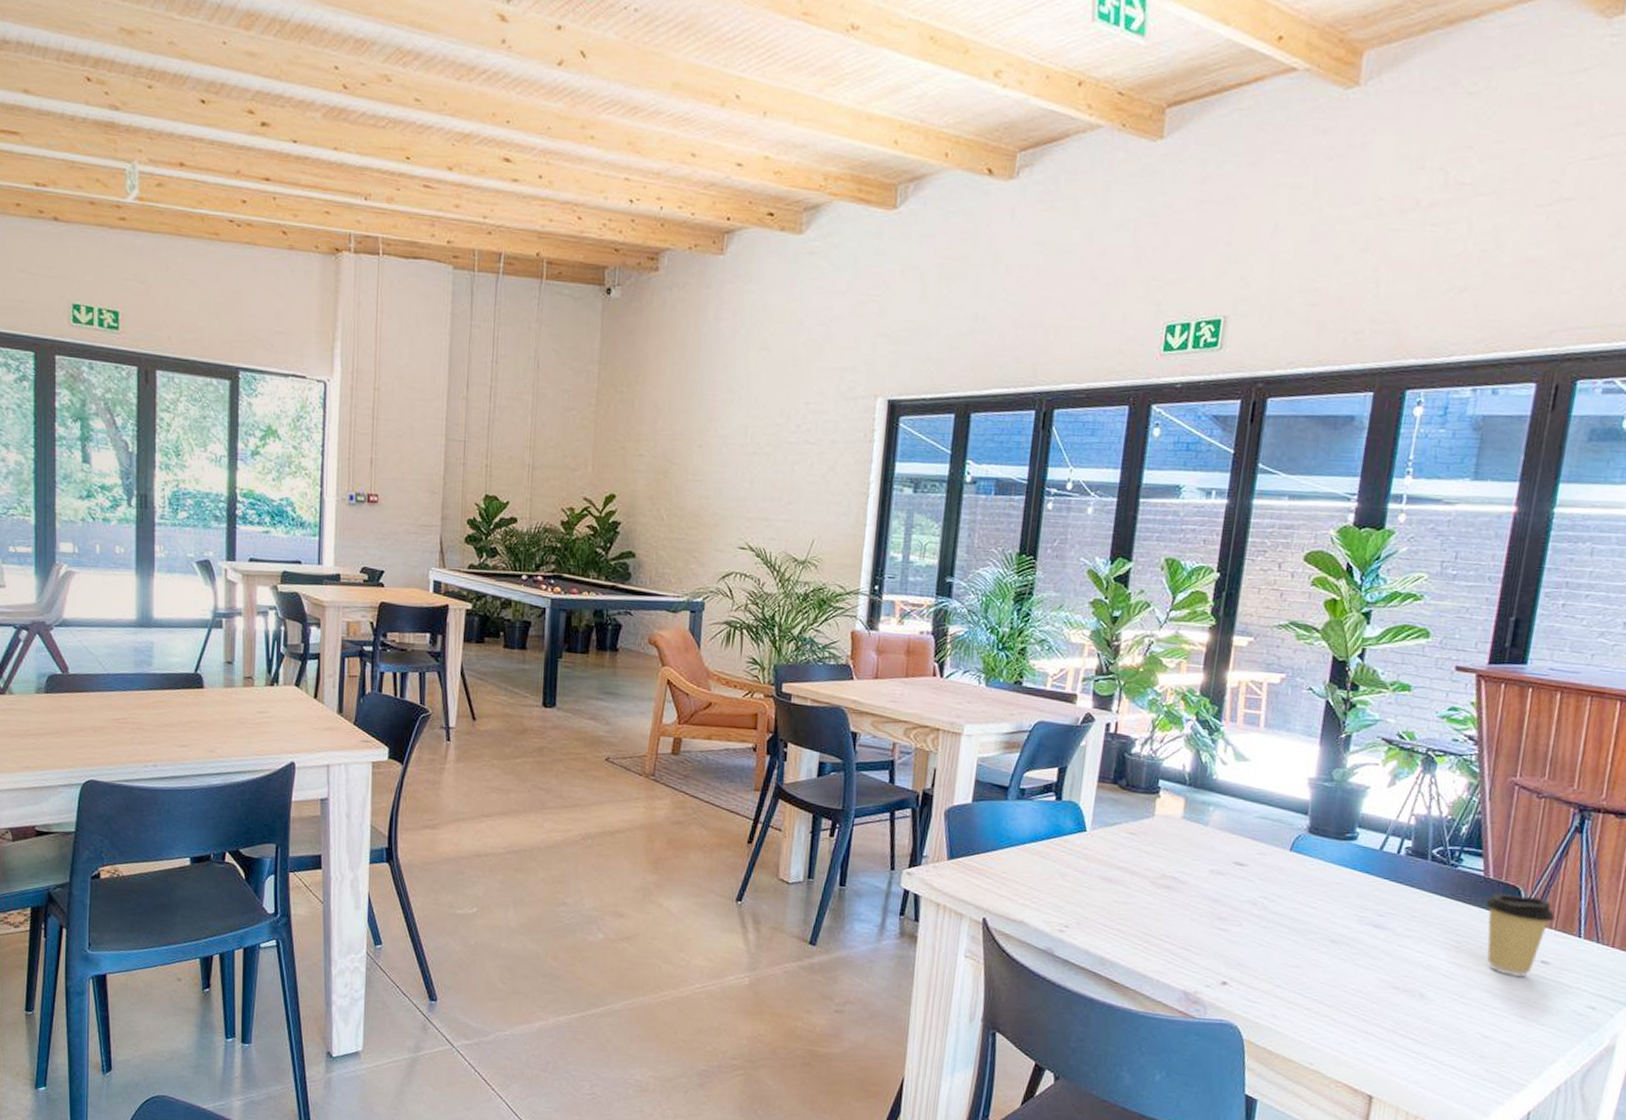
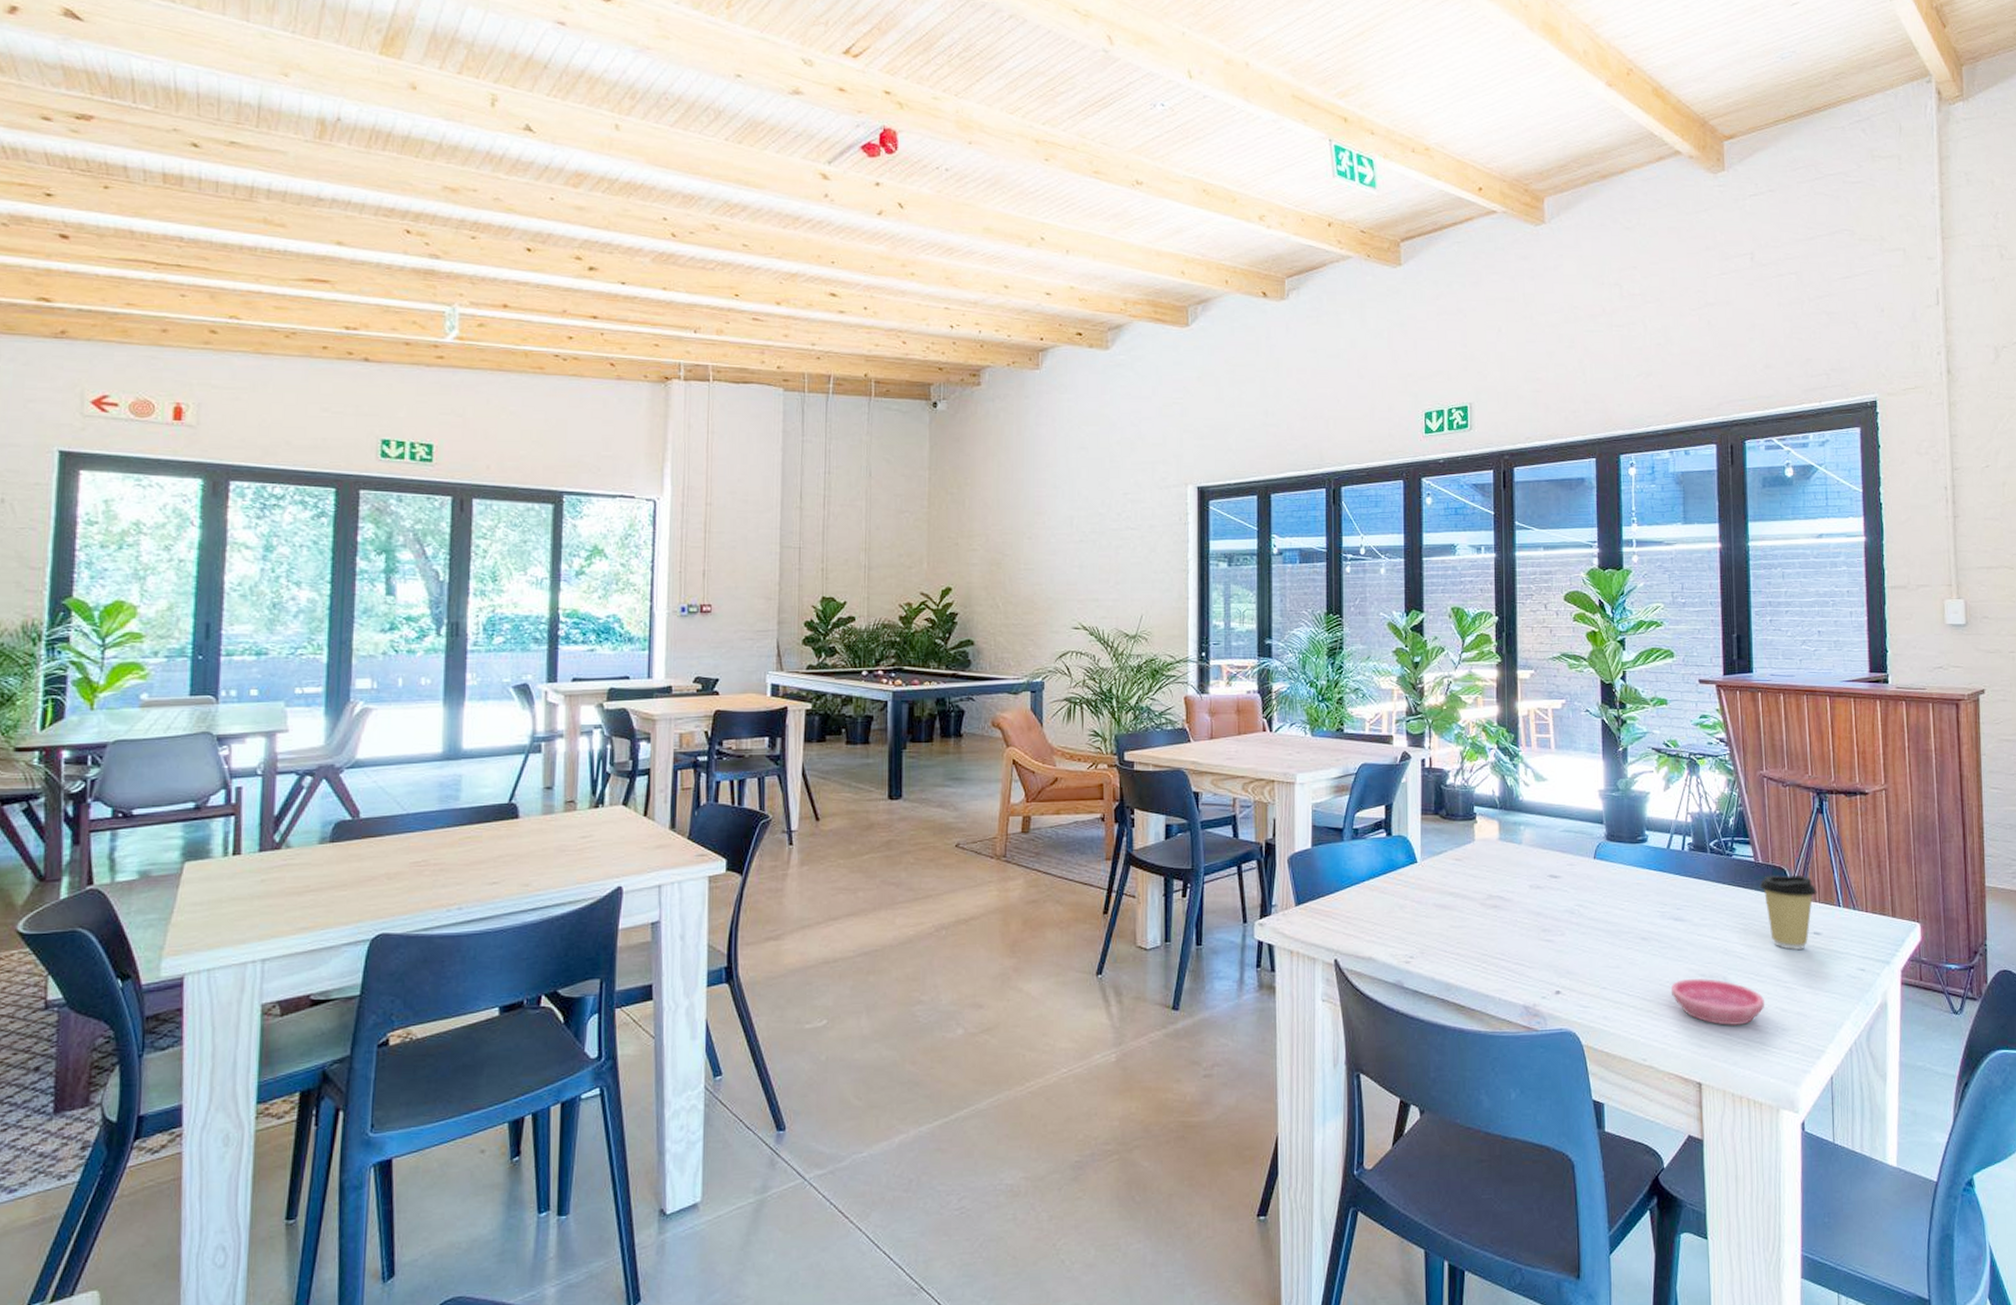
saucer: none [1354,989,1465,1046] -> present [1670,977,1764,1026]

